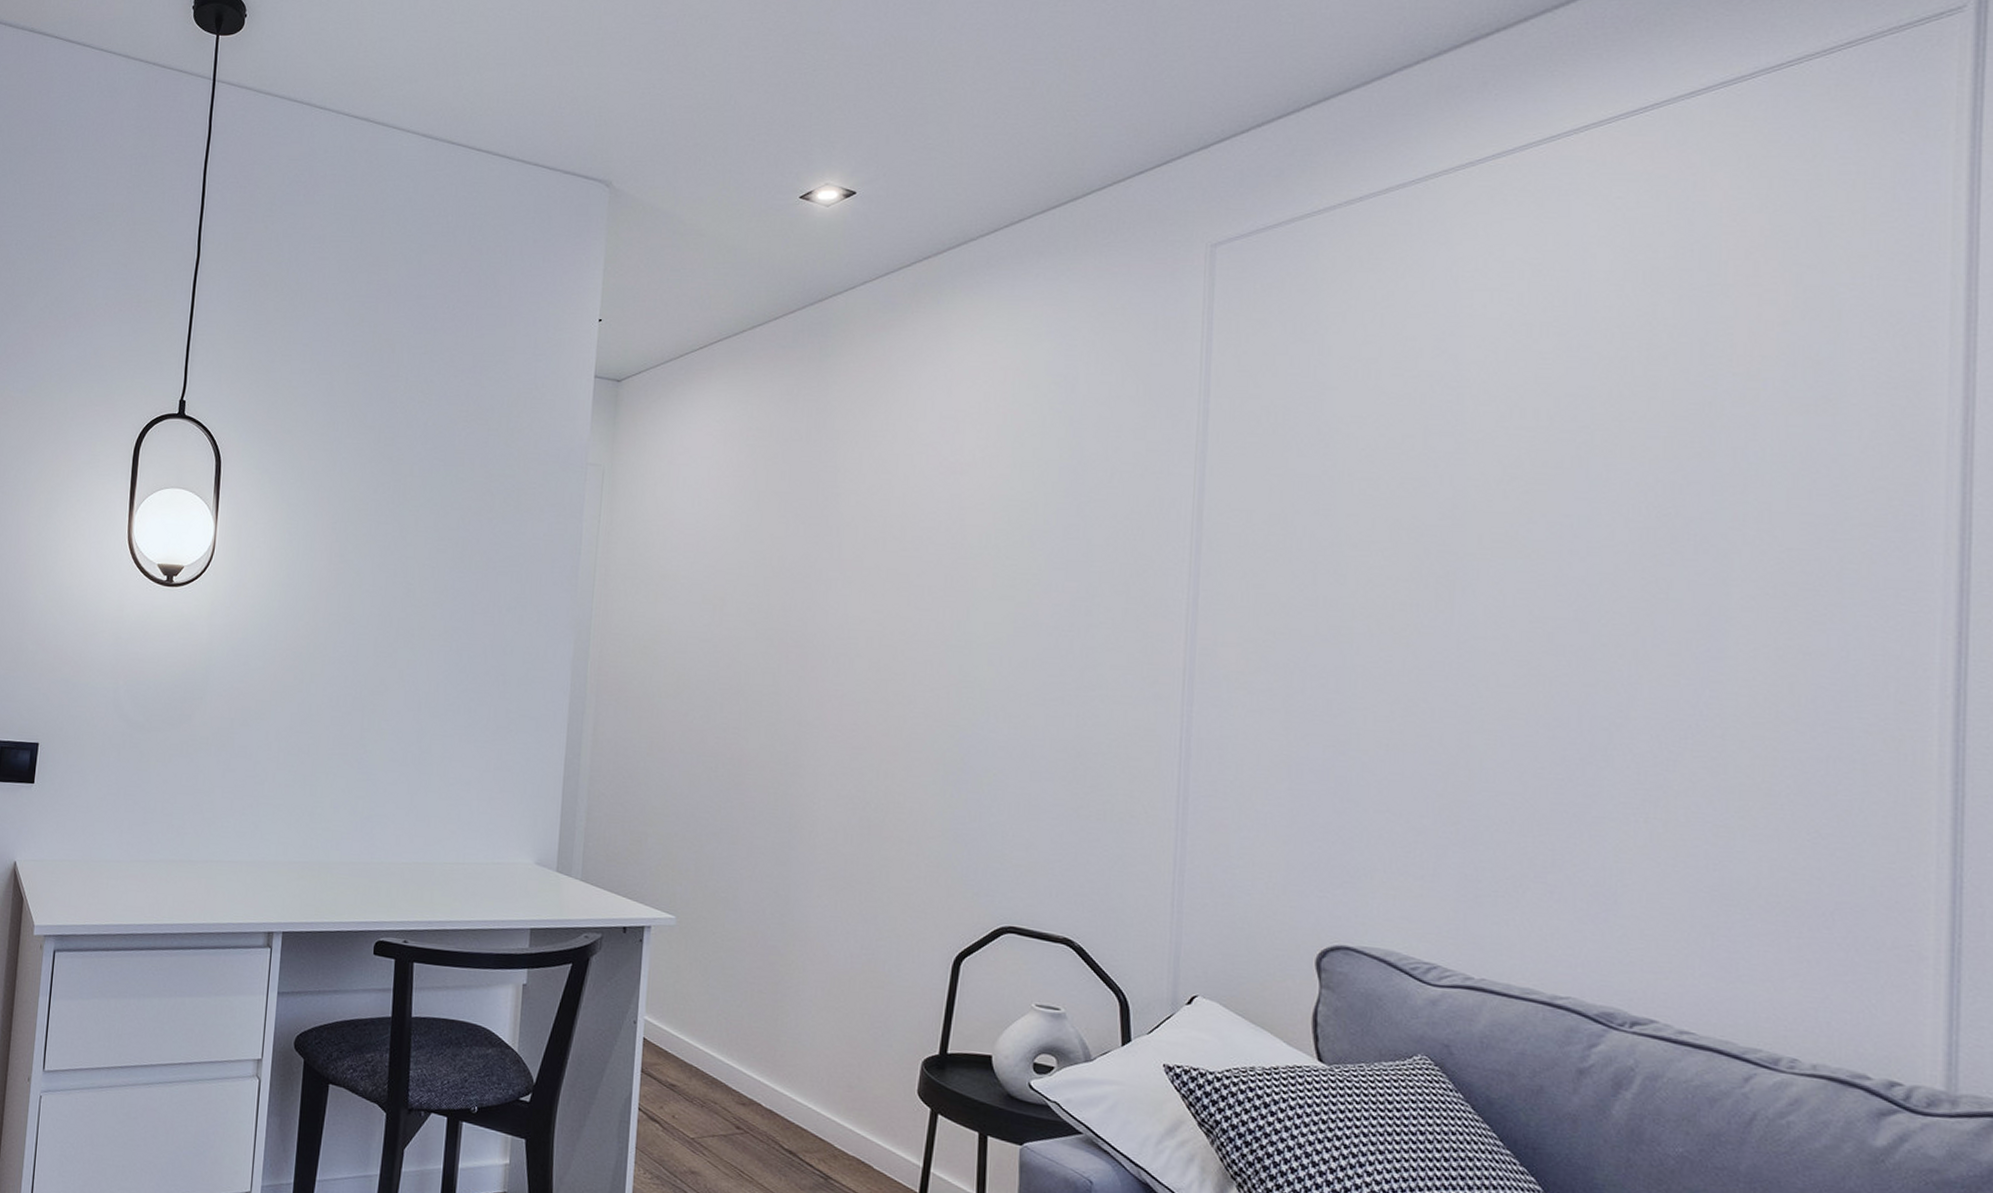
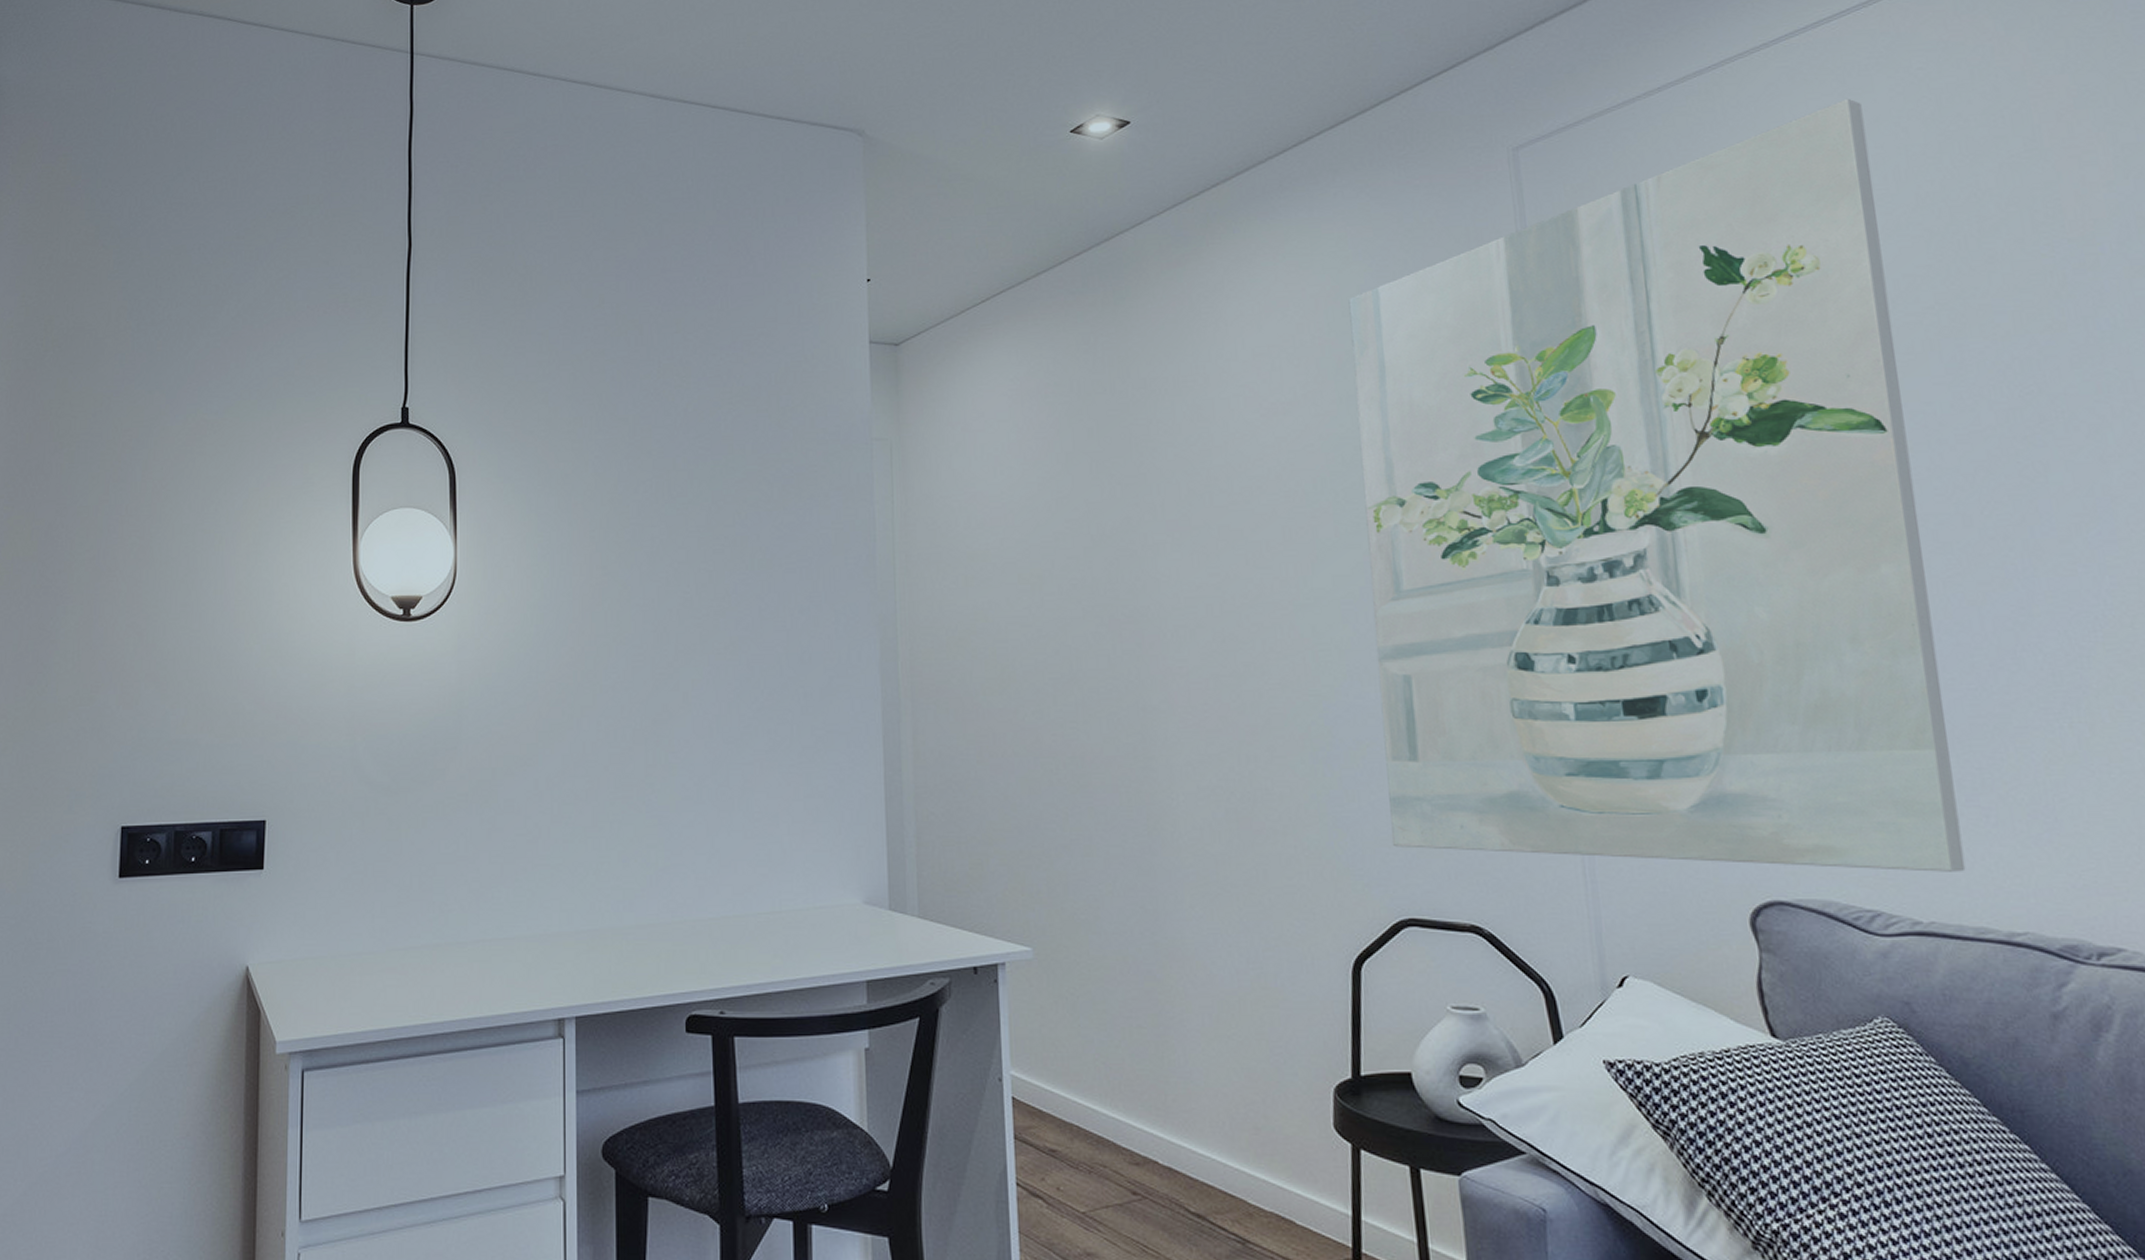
wall art: none [1005,222,1555,939] -> present [1348,99,1966,872]

